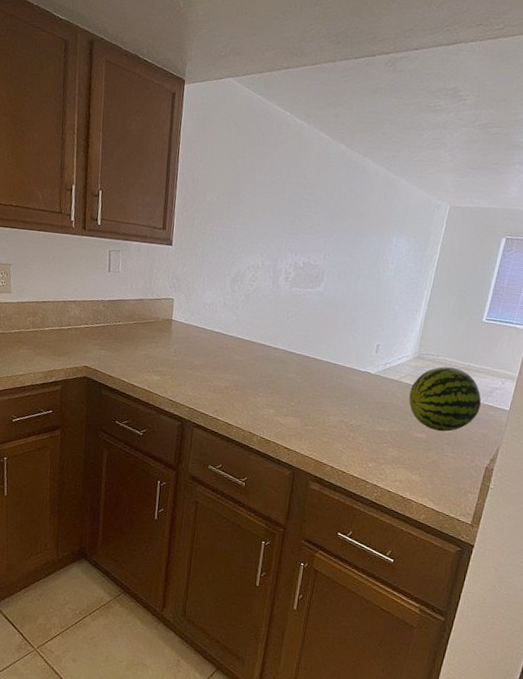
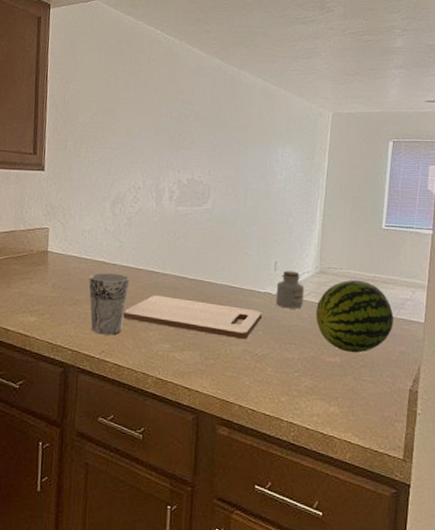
cup: none [206,342,244,398] -> present [89,273,130,335]
cutting board: none [235,366,361,411] -> present [123,295,263,340]
jar: none [374,353,402,389] -> present [276,270,304,309]

